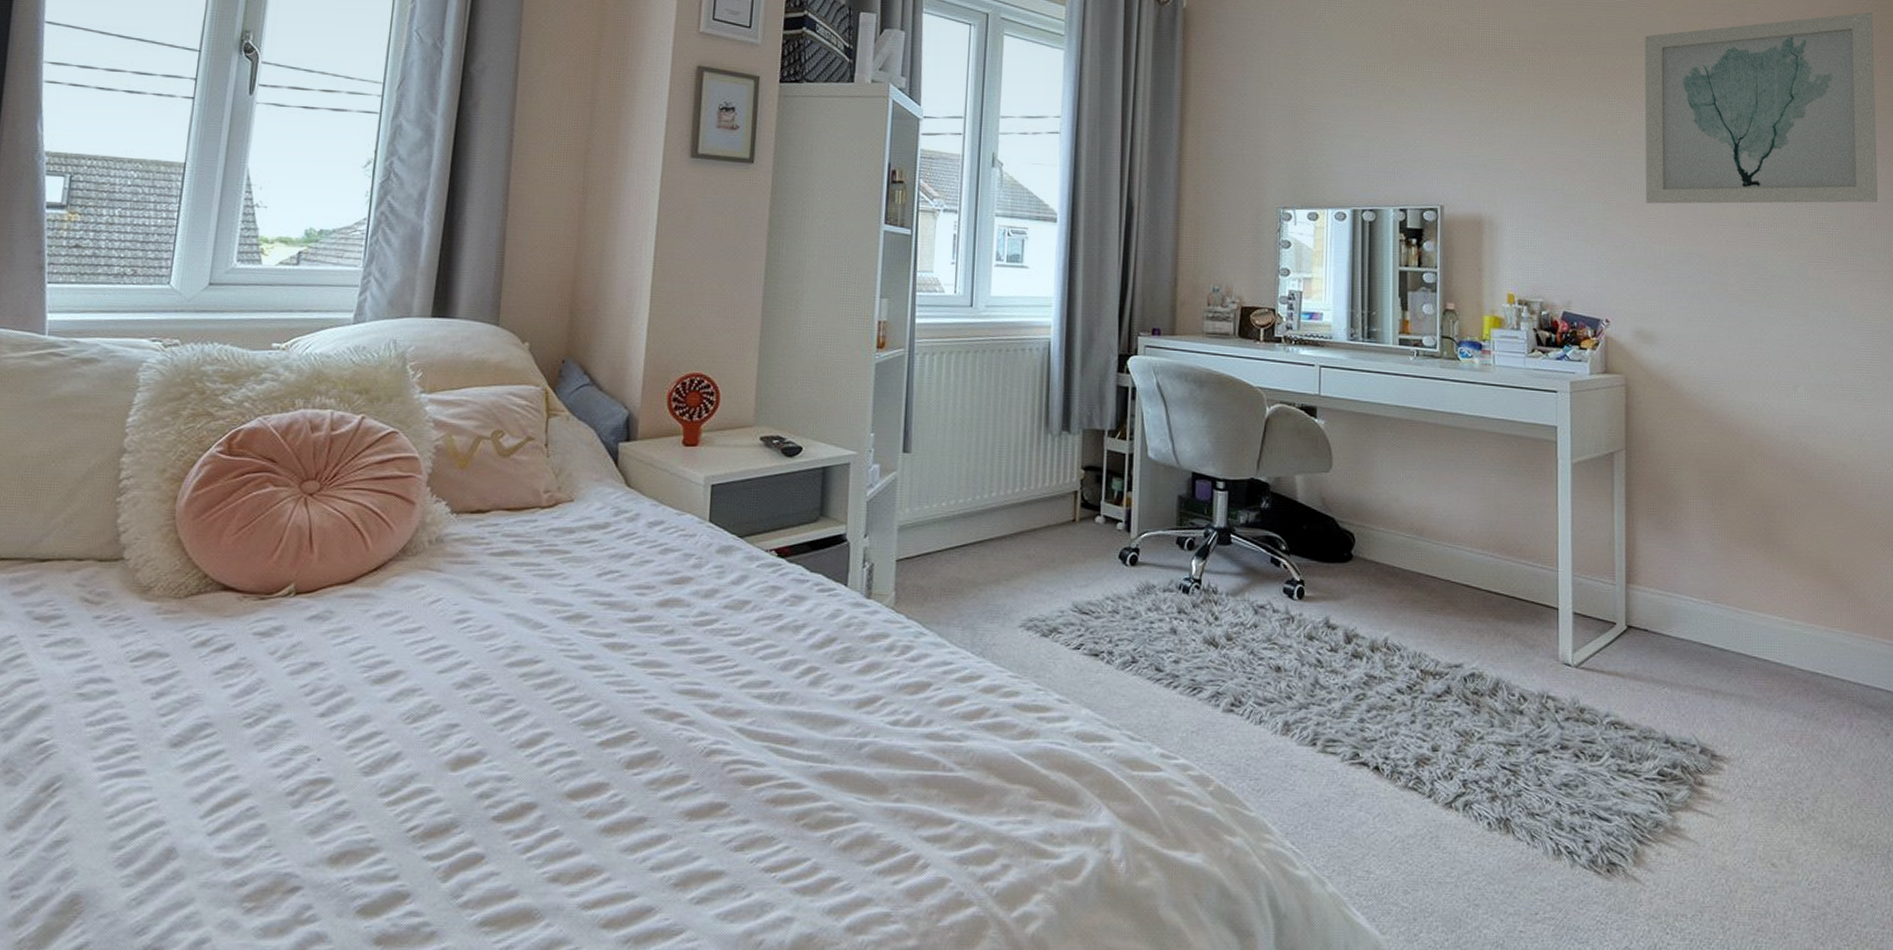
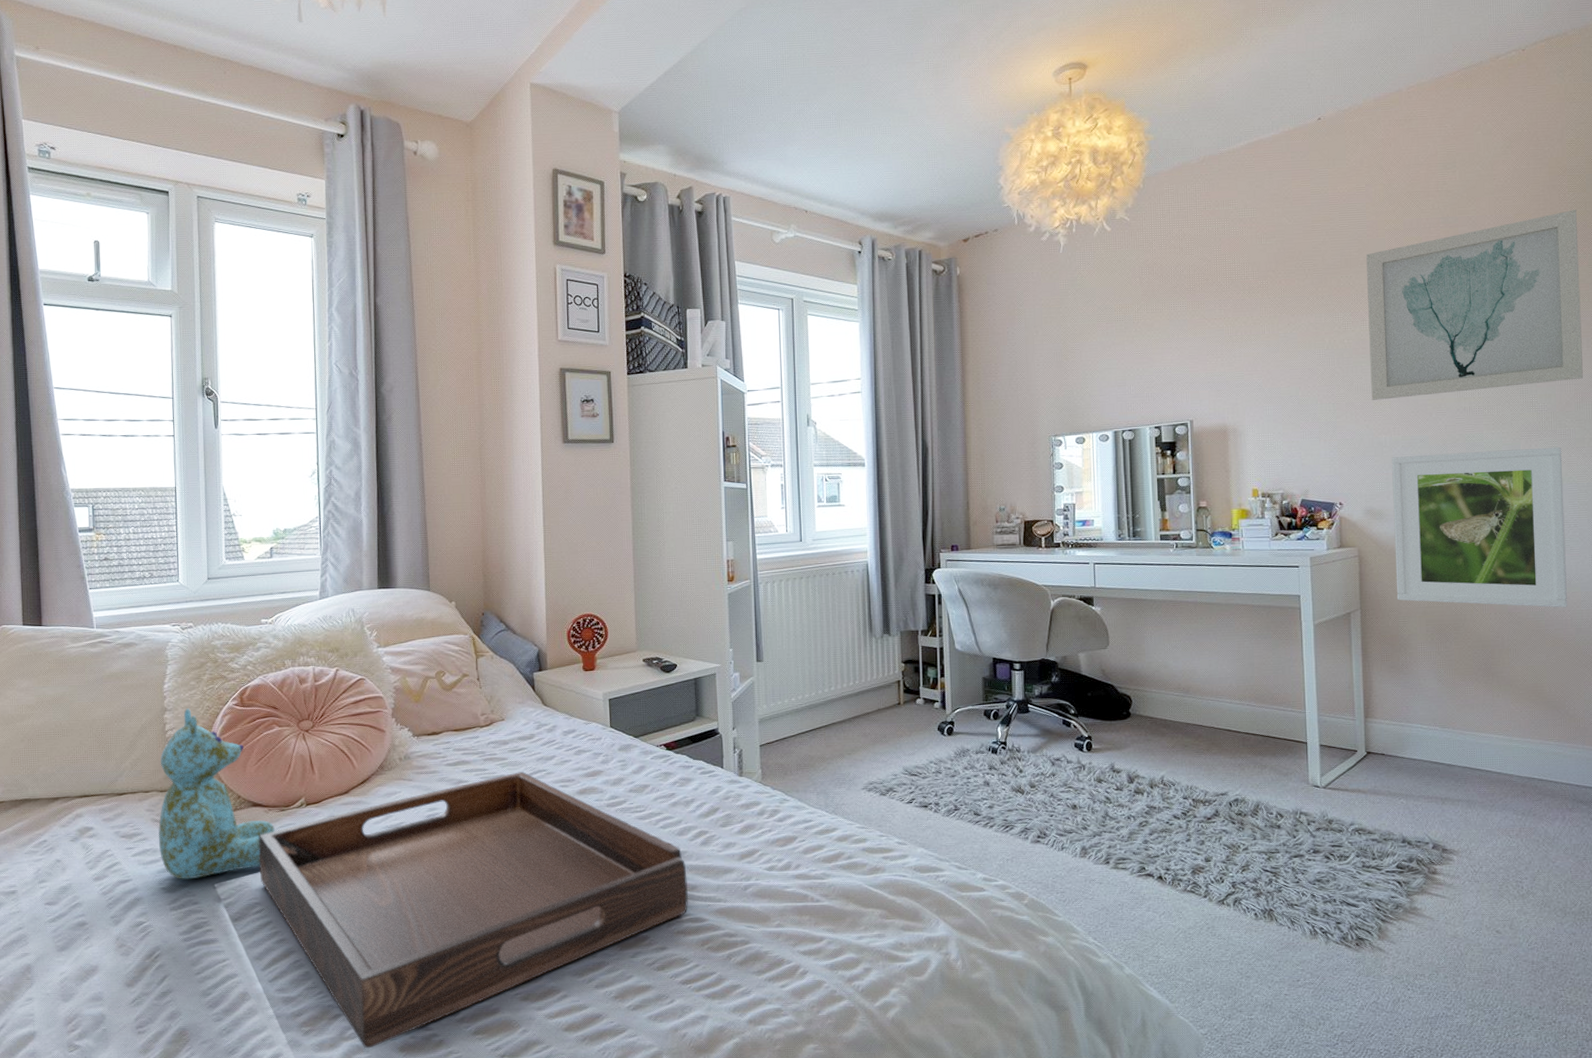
stuffed bear: none [84,451,248,685] -> present [158,708,275,880]
serving tray: none [217,571,787,938] -> present [258,772,689,1049]
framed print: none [1666,271,1858,468] -> present [1392,447,1567,608]

